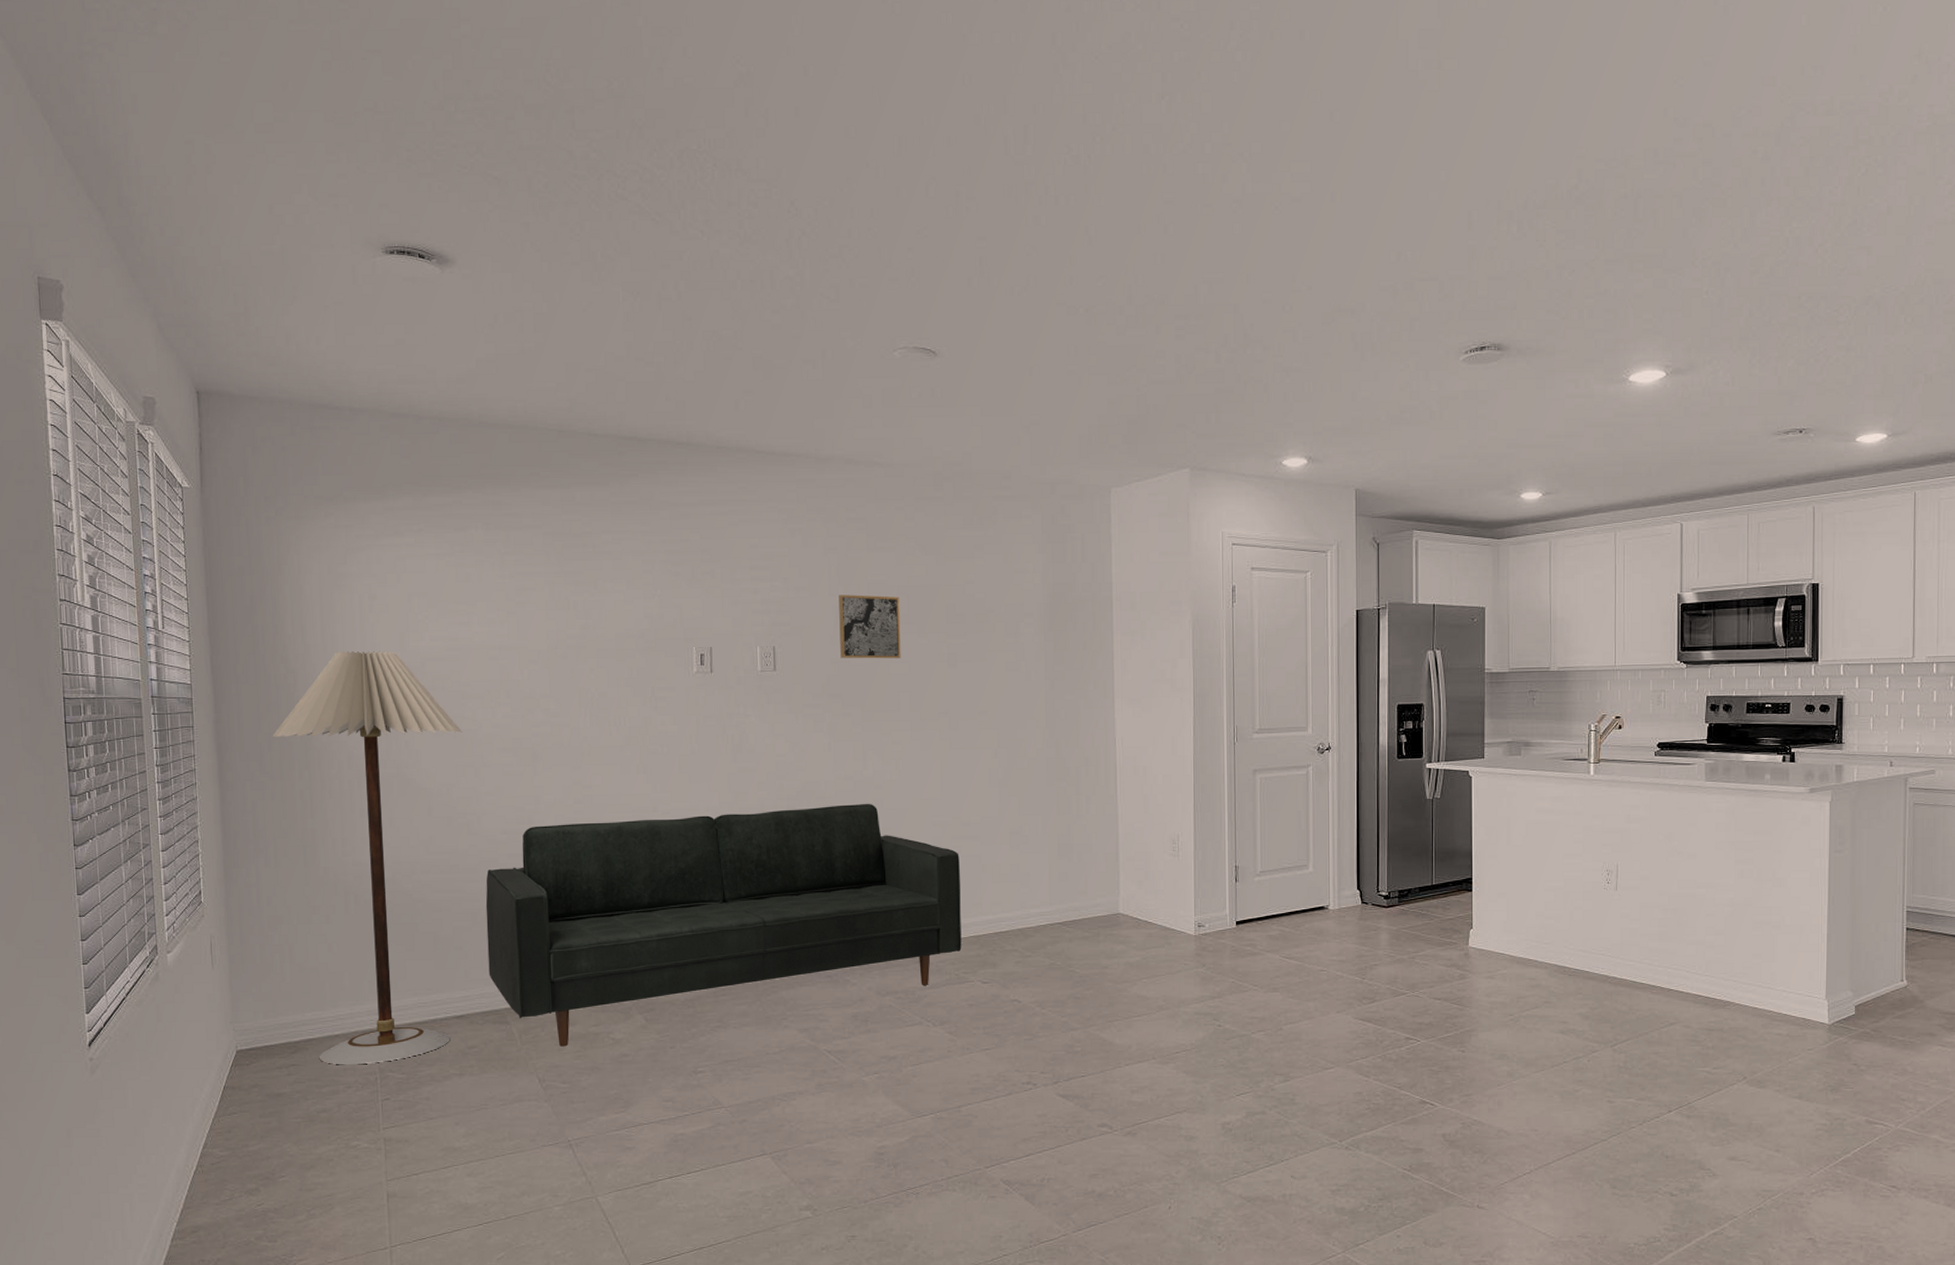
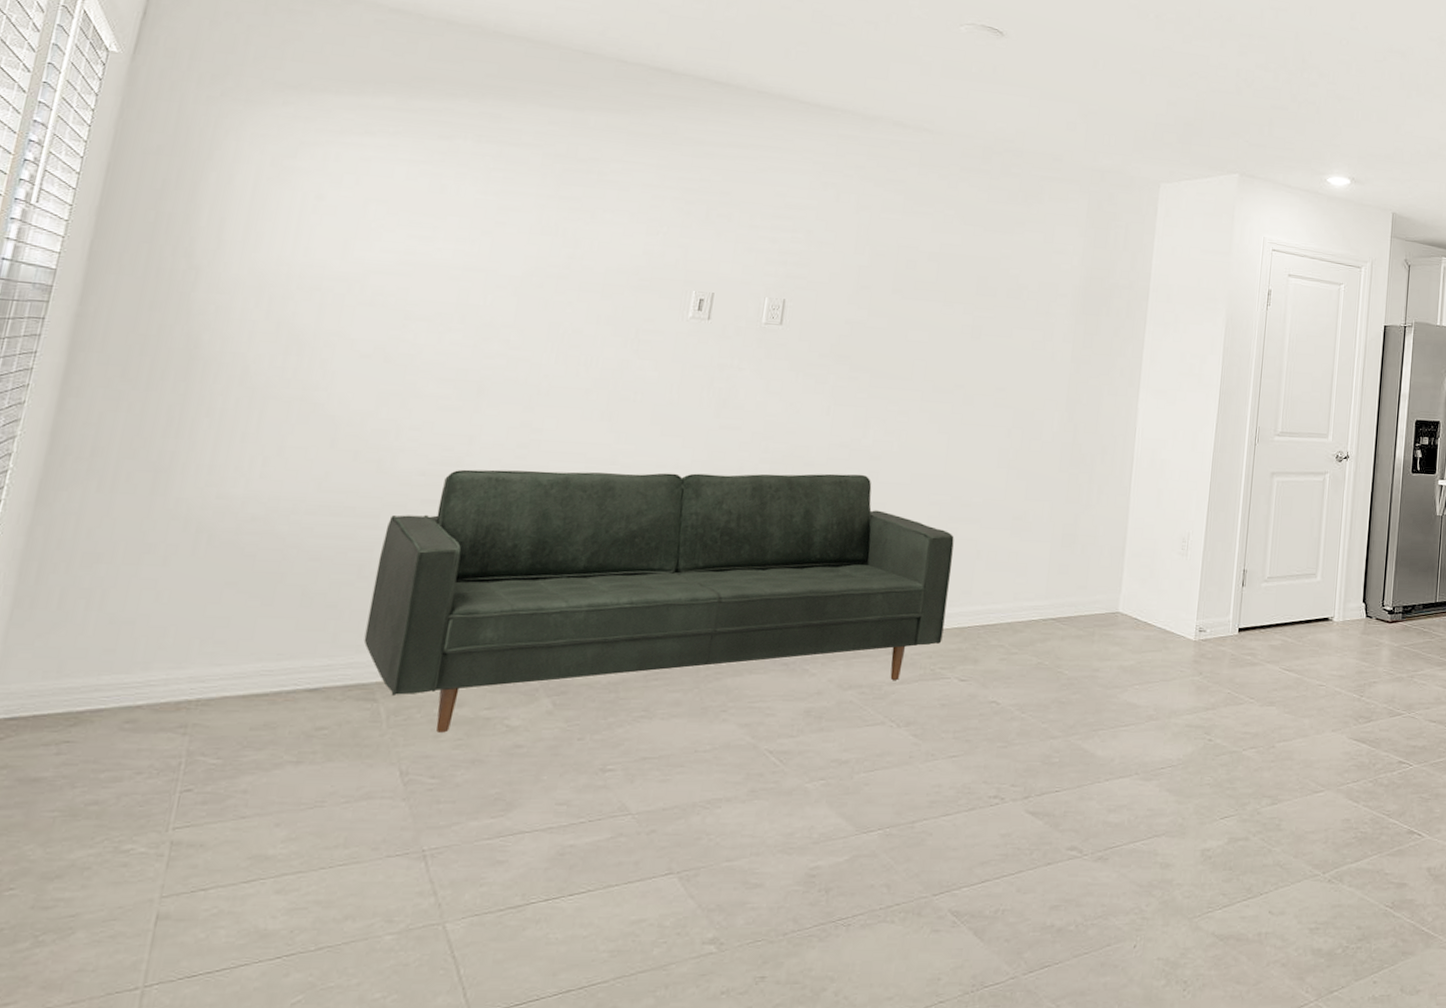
floor lamp: present [272,651,463,1065] -> none [106,252,397,745]
wall art: present [839,595,901,659] -> none [856,254,930,326]

